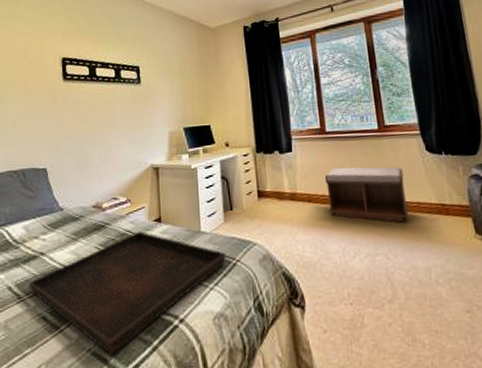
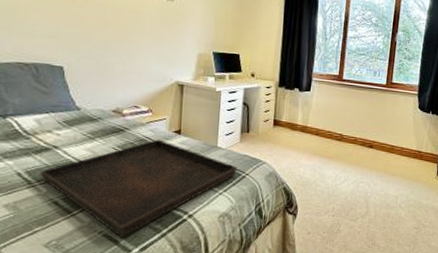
bench: present [324,167,409,223] -> none [331,110,397,161]

